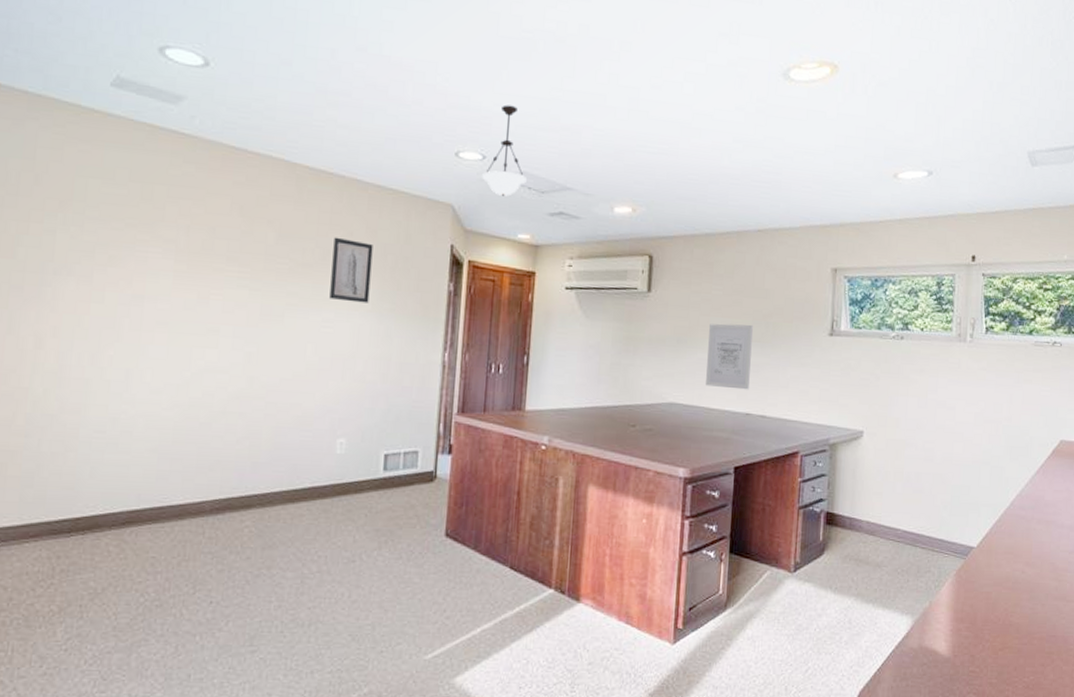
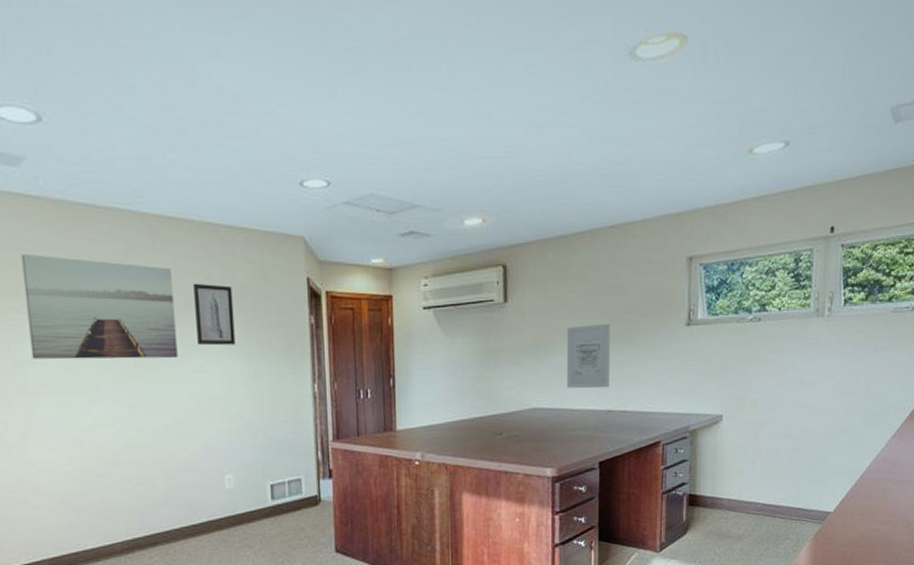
wall art: none [153,187,314,309] -> present [21,253,178,360]
pendant light: present [482,104,527,197] -> none [329,124,374,222]

